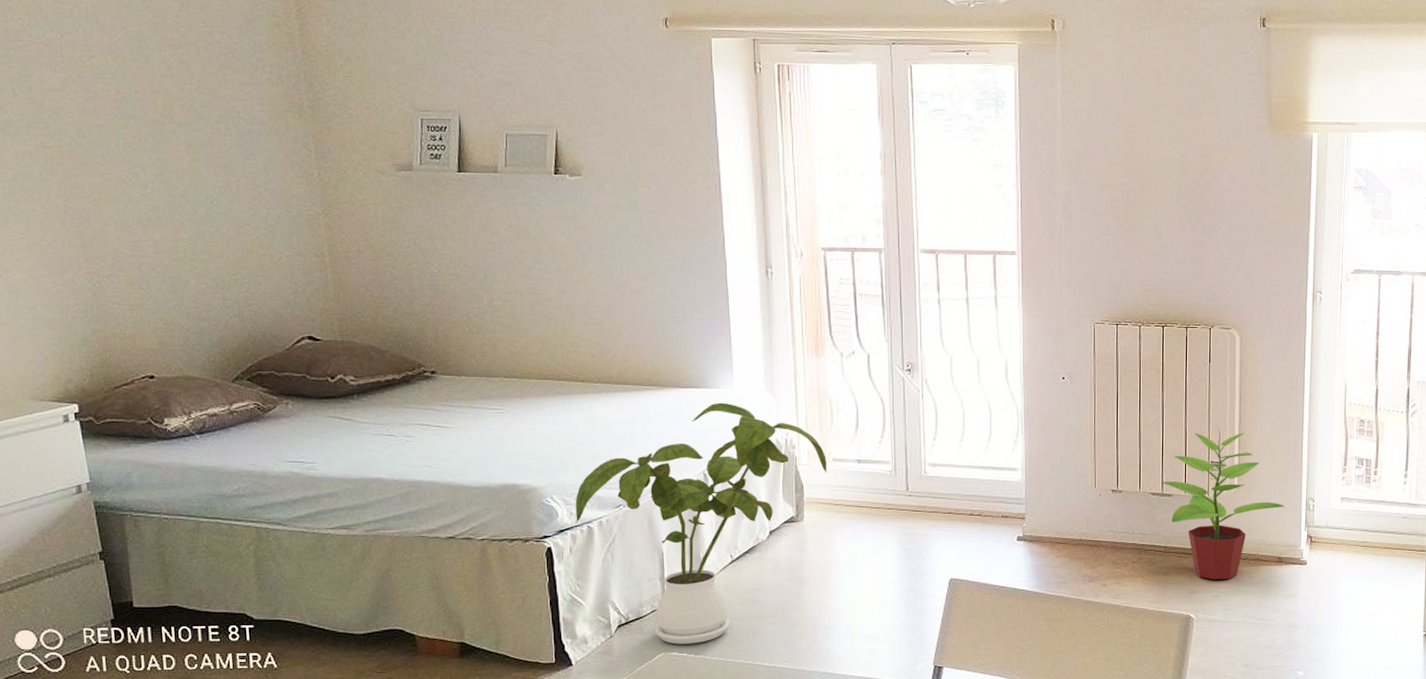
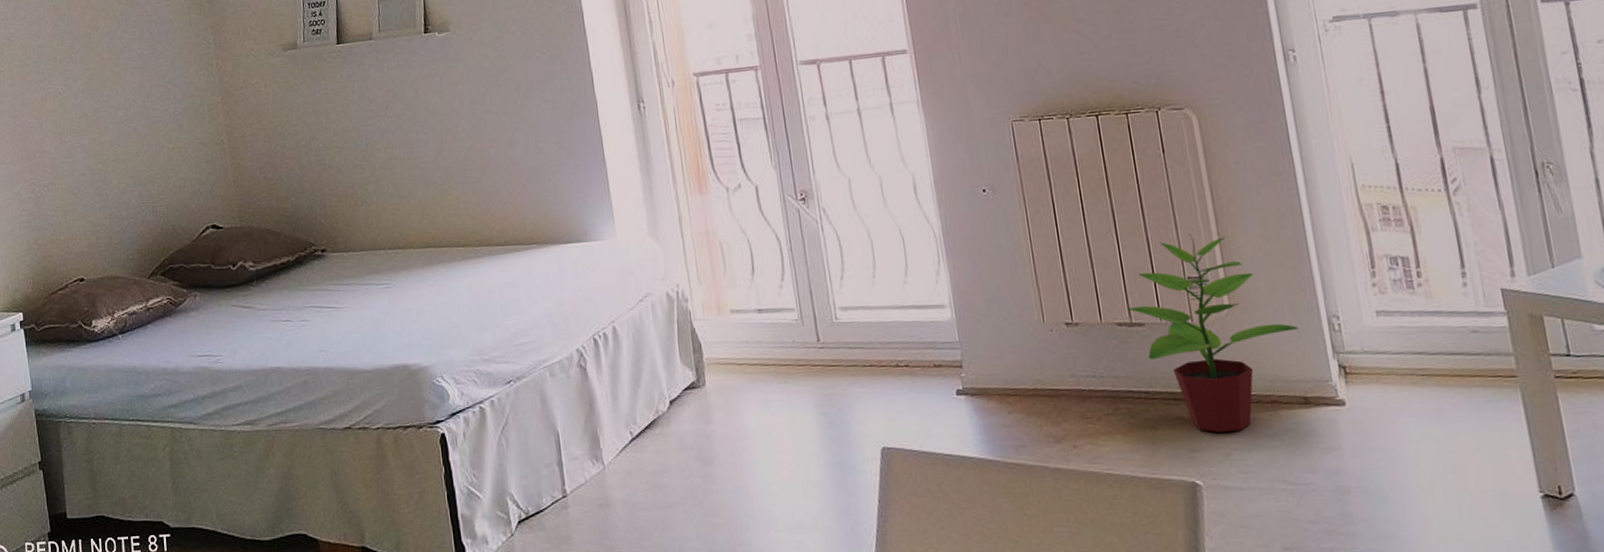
house plant: present [575,402,827,644] -> none [465,255,725,542]

